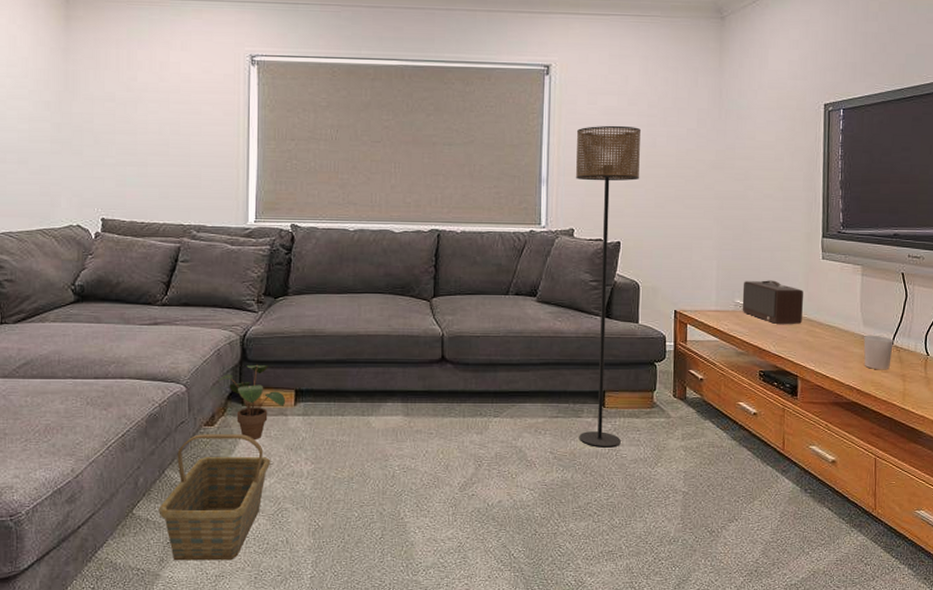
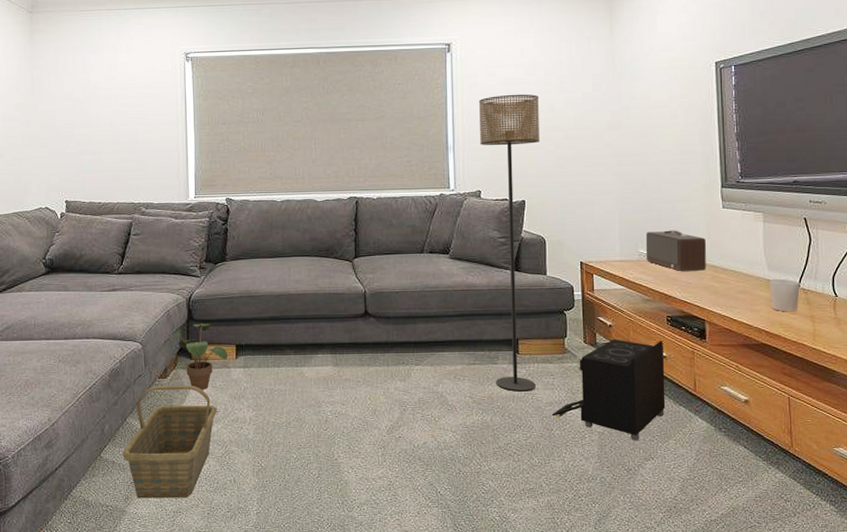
subwoofer: none [636,394,755,502] -> present [552,339,666,441]

